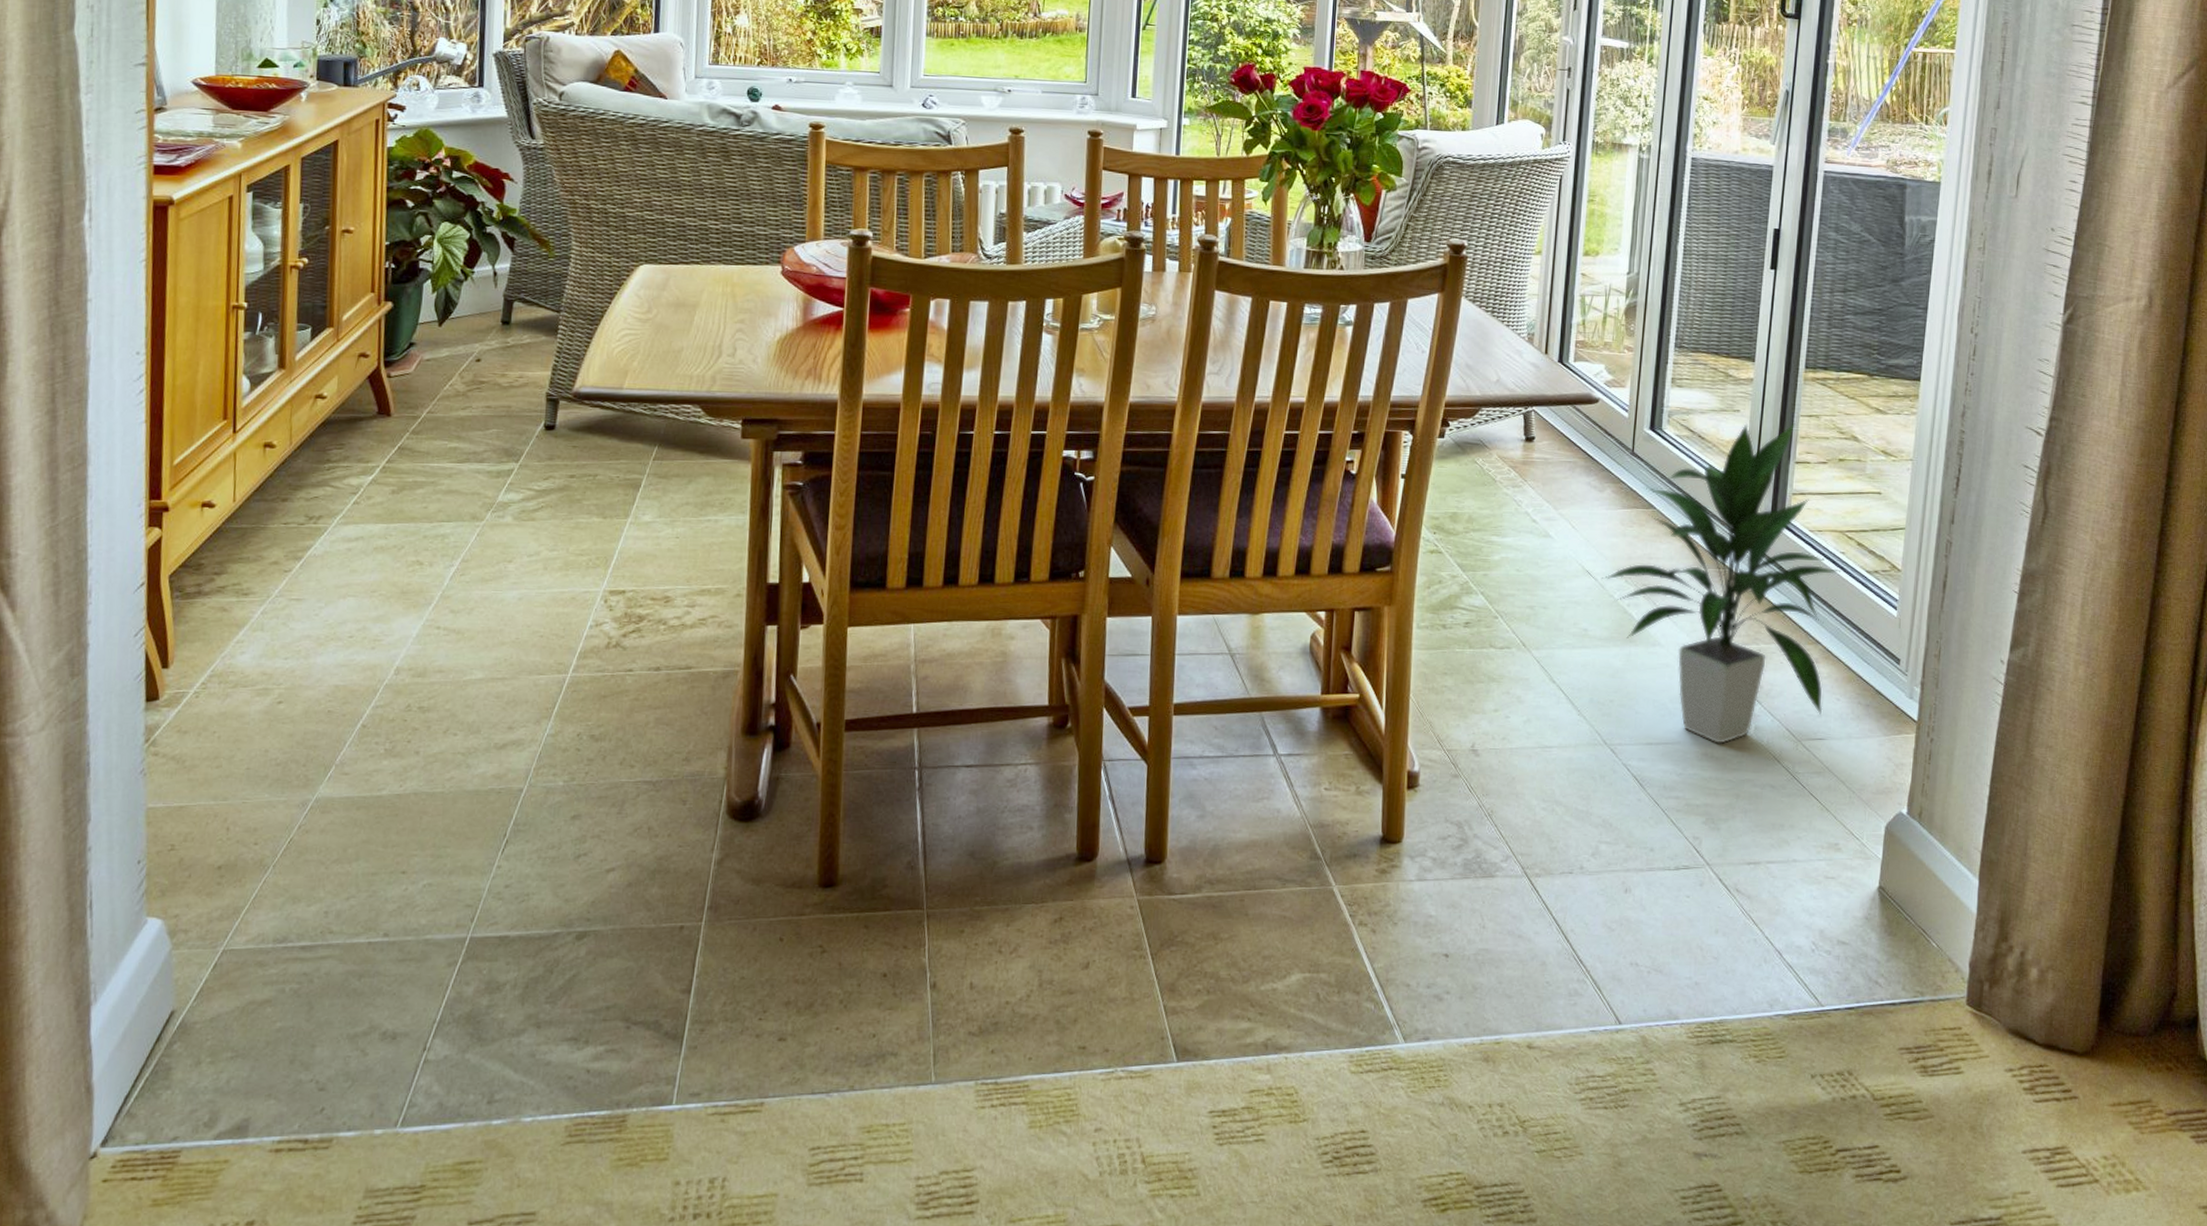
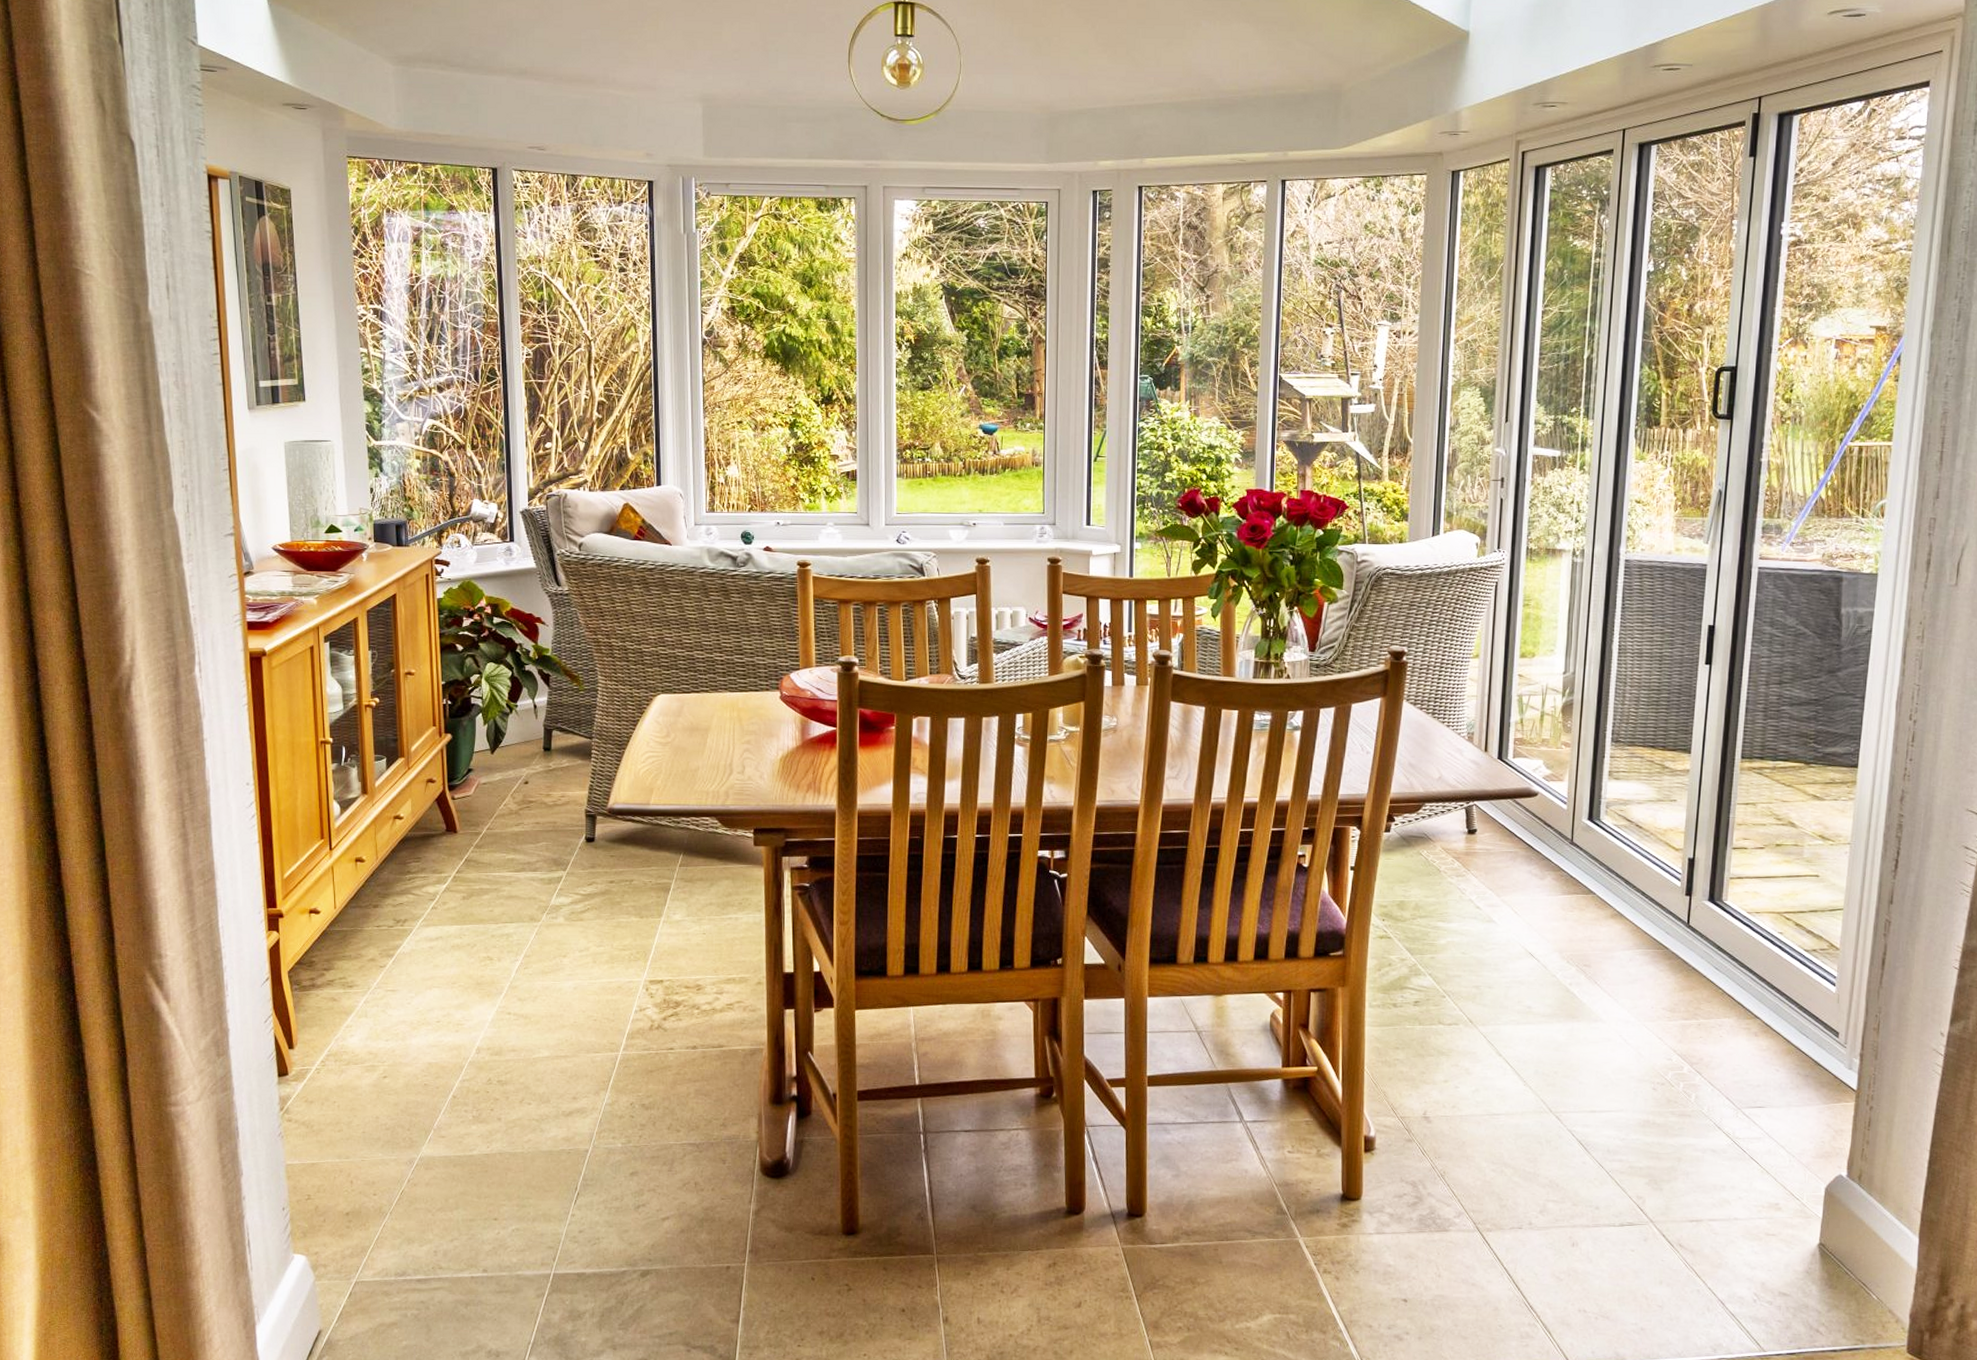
indoor plant: present [1601,423,1841,744] -> none [1543,811,1779,1111]

